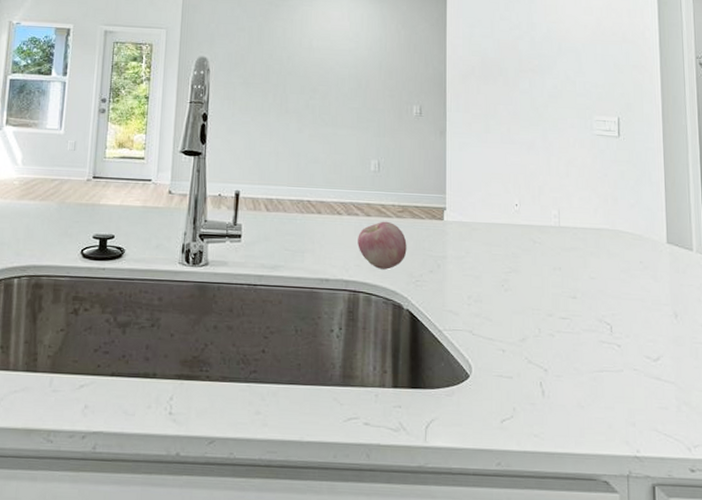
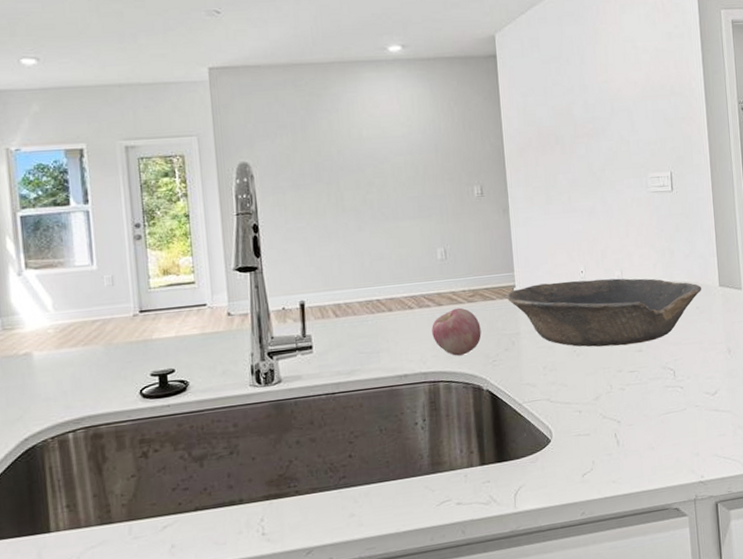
bowl: none [435,210,646,290] -> present [506,278,701,347]

